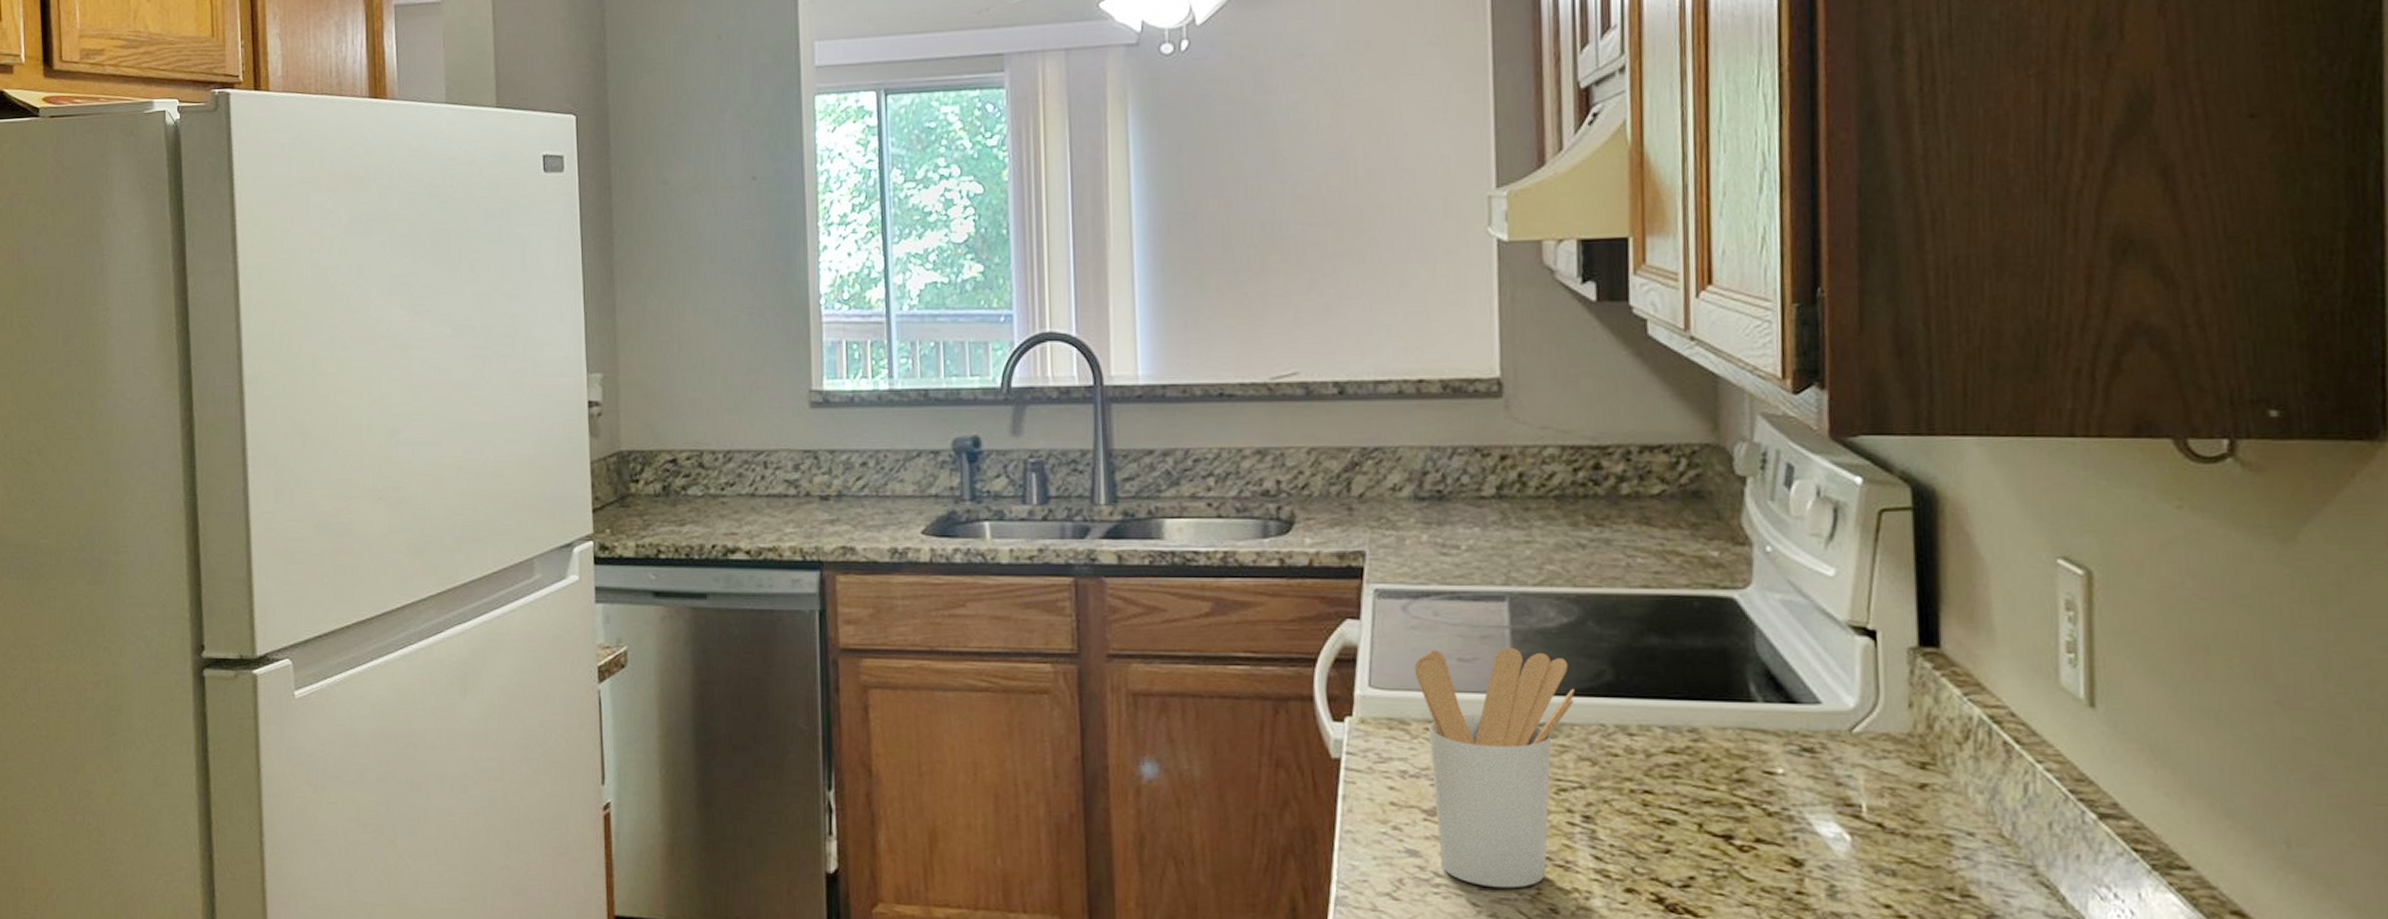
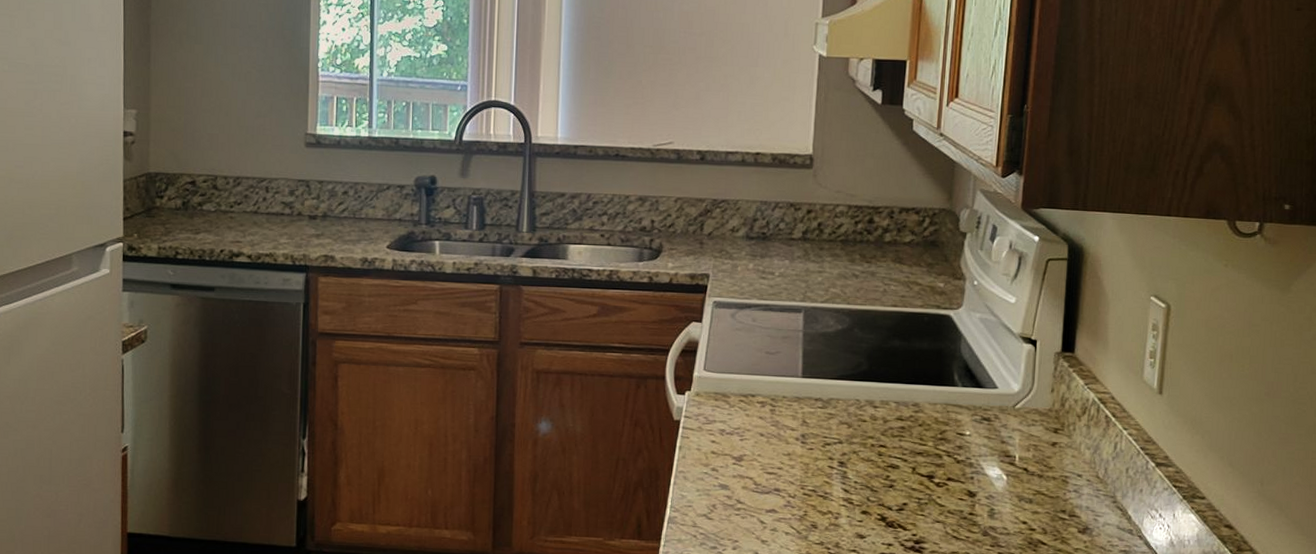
utensil holder: present [1415,647,1575,889] -> none [736,345,842,511]

